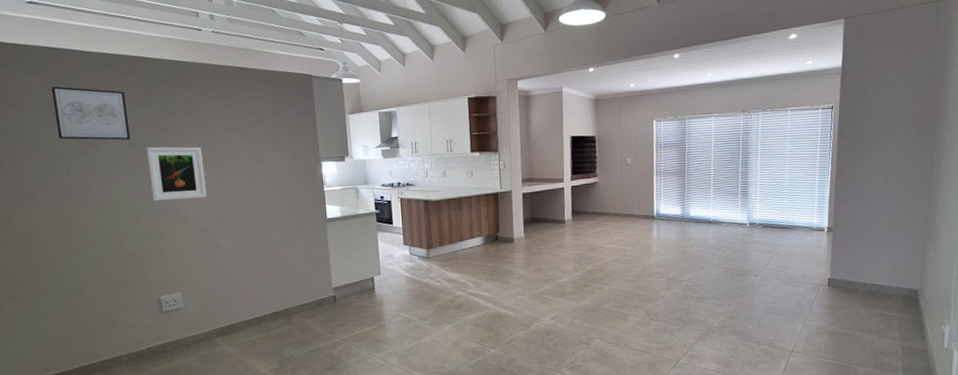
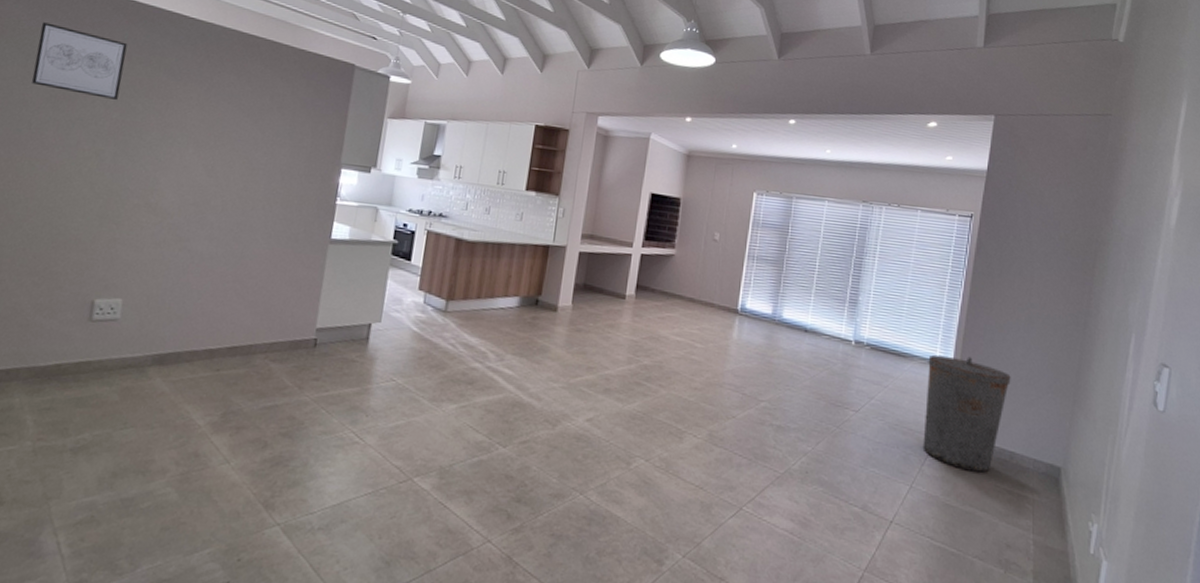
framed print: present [146,146,207,201] -> none [122,112,201,186]
trash can: none [808,219,875,306] -> present [922,354,1011,474]

